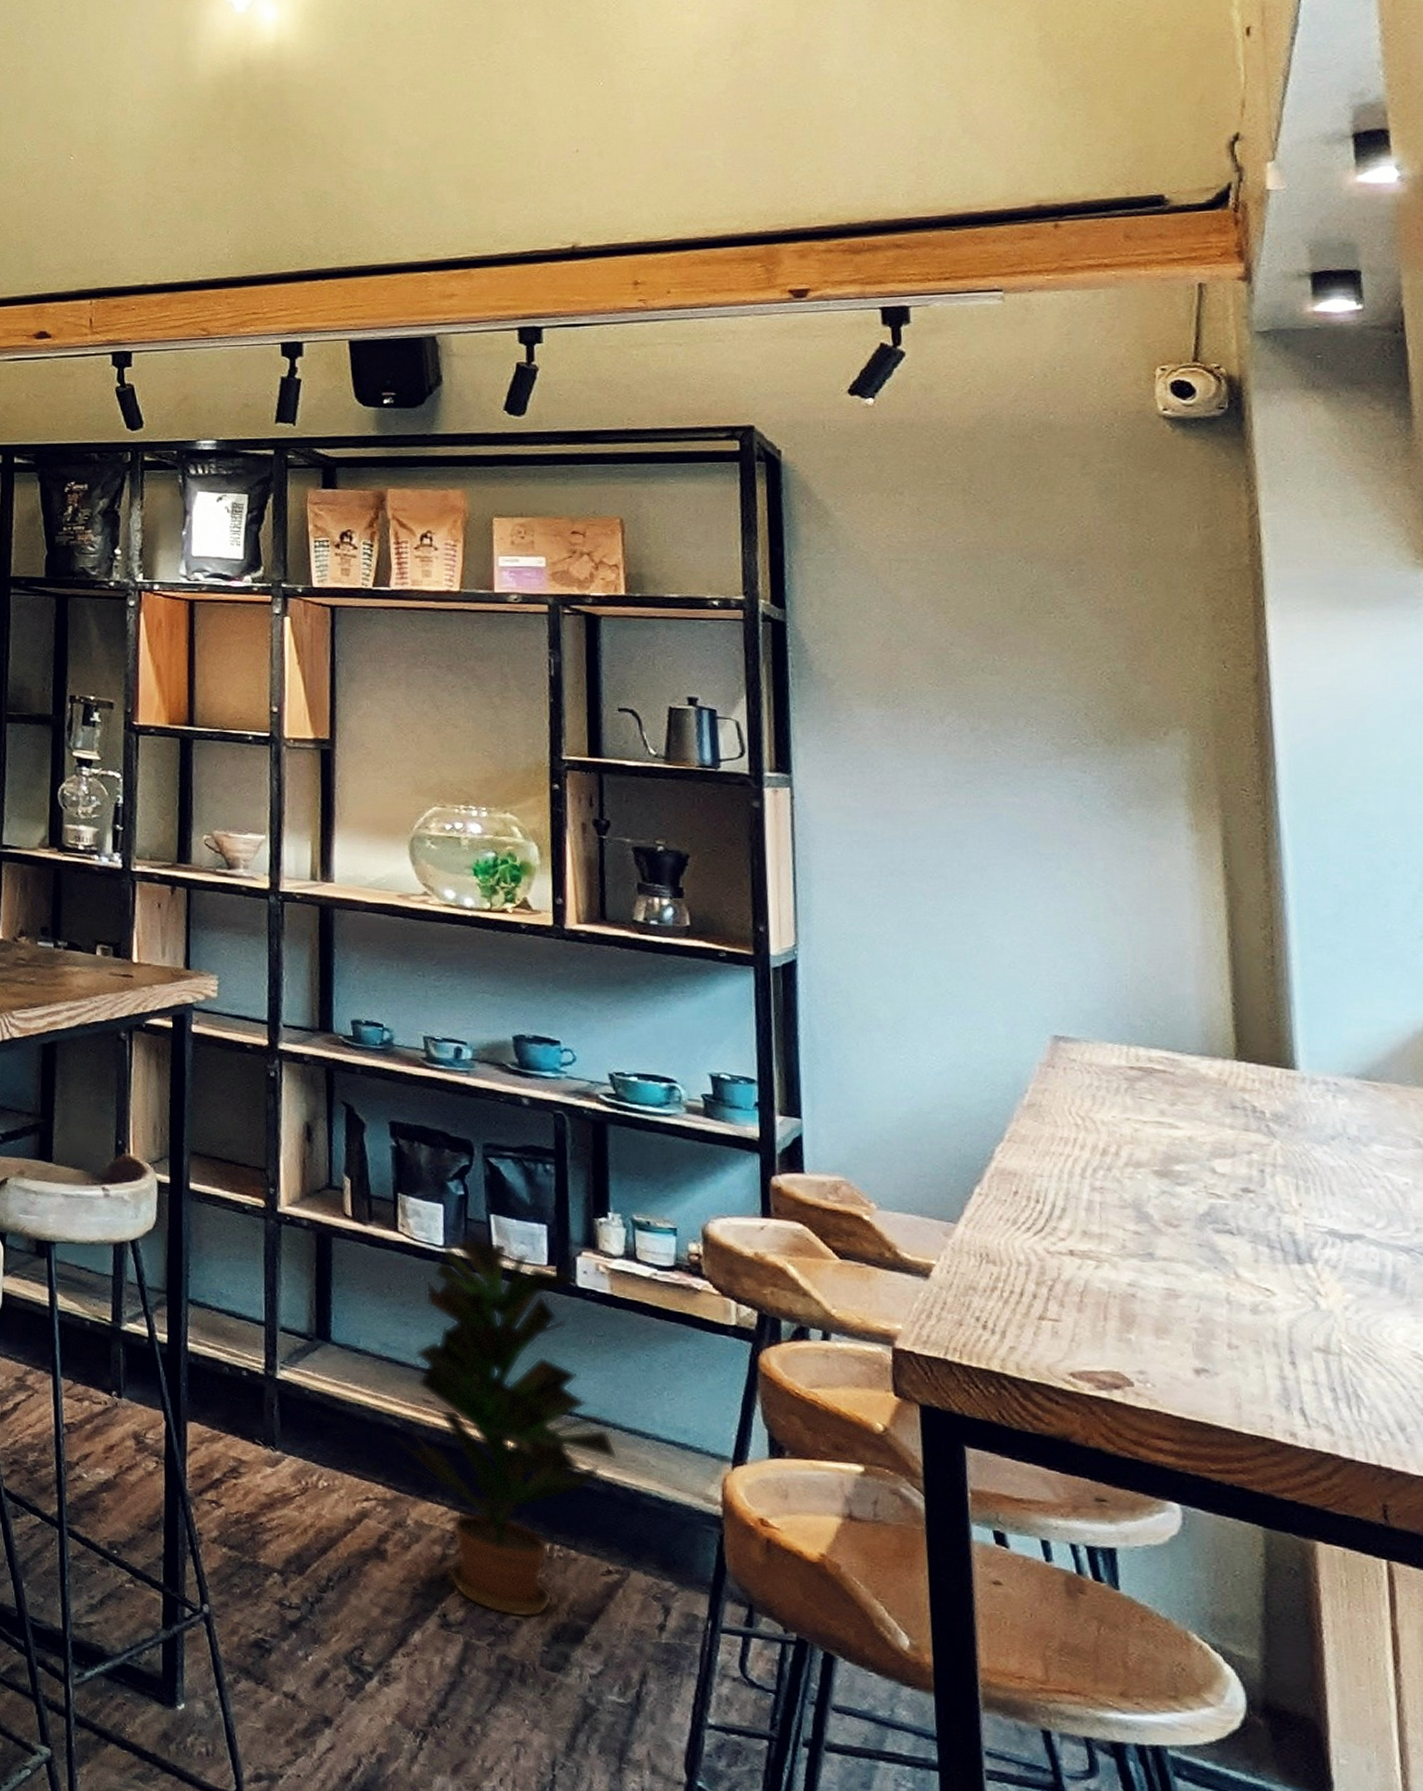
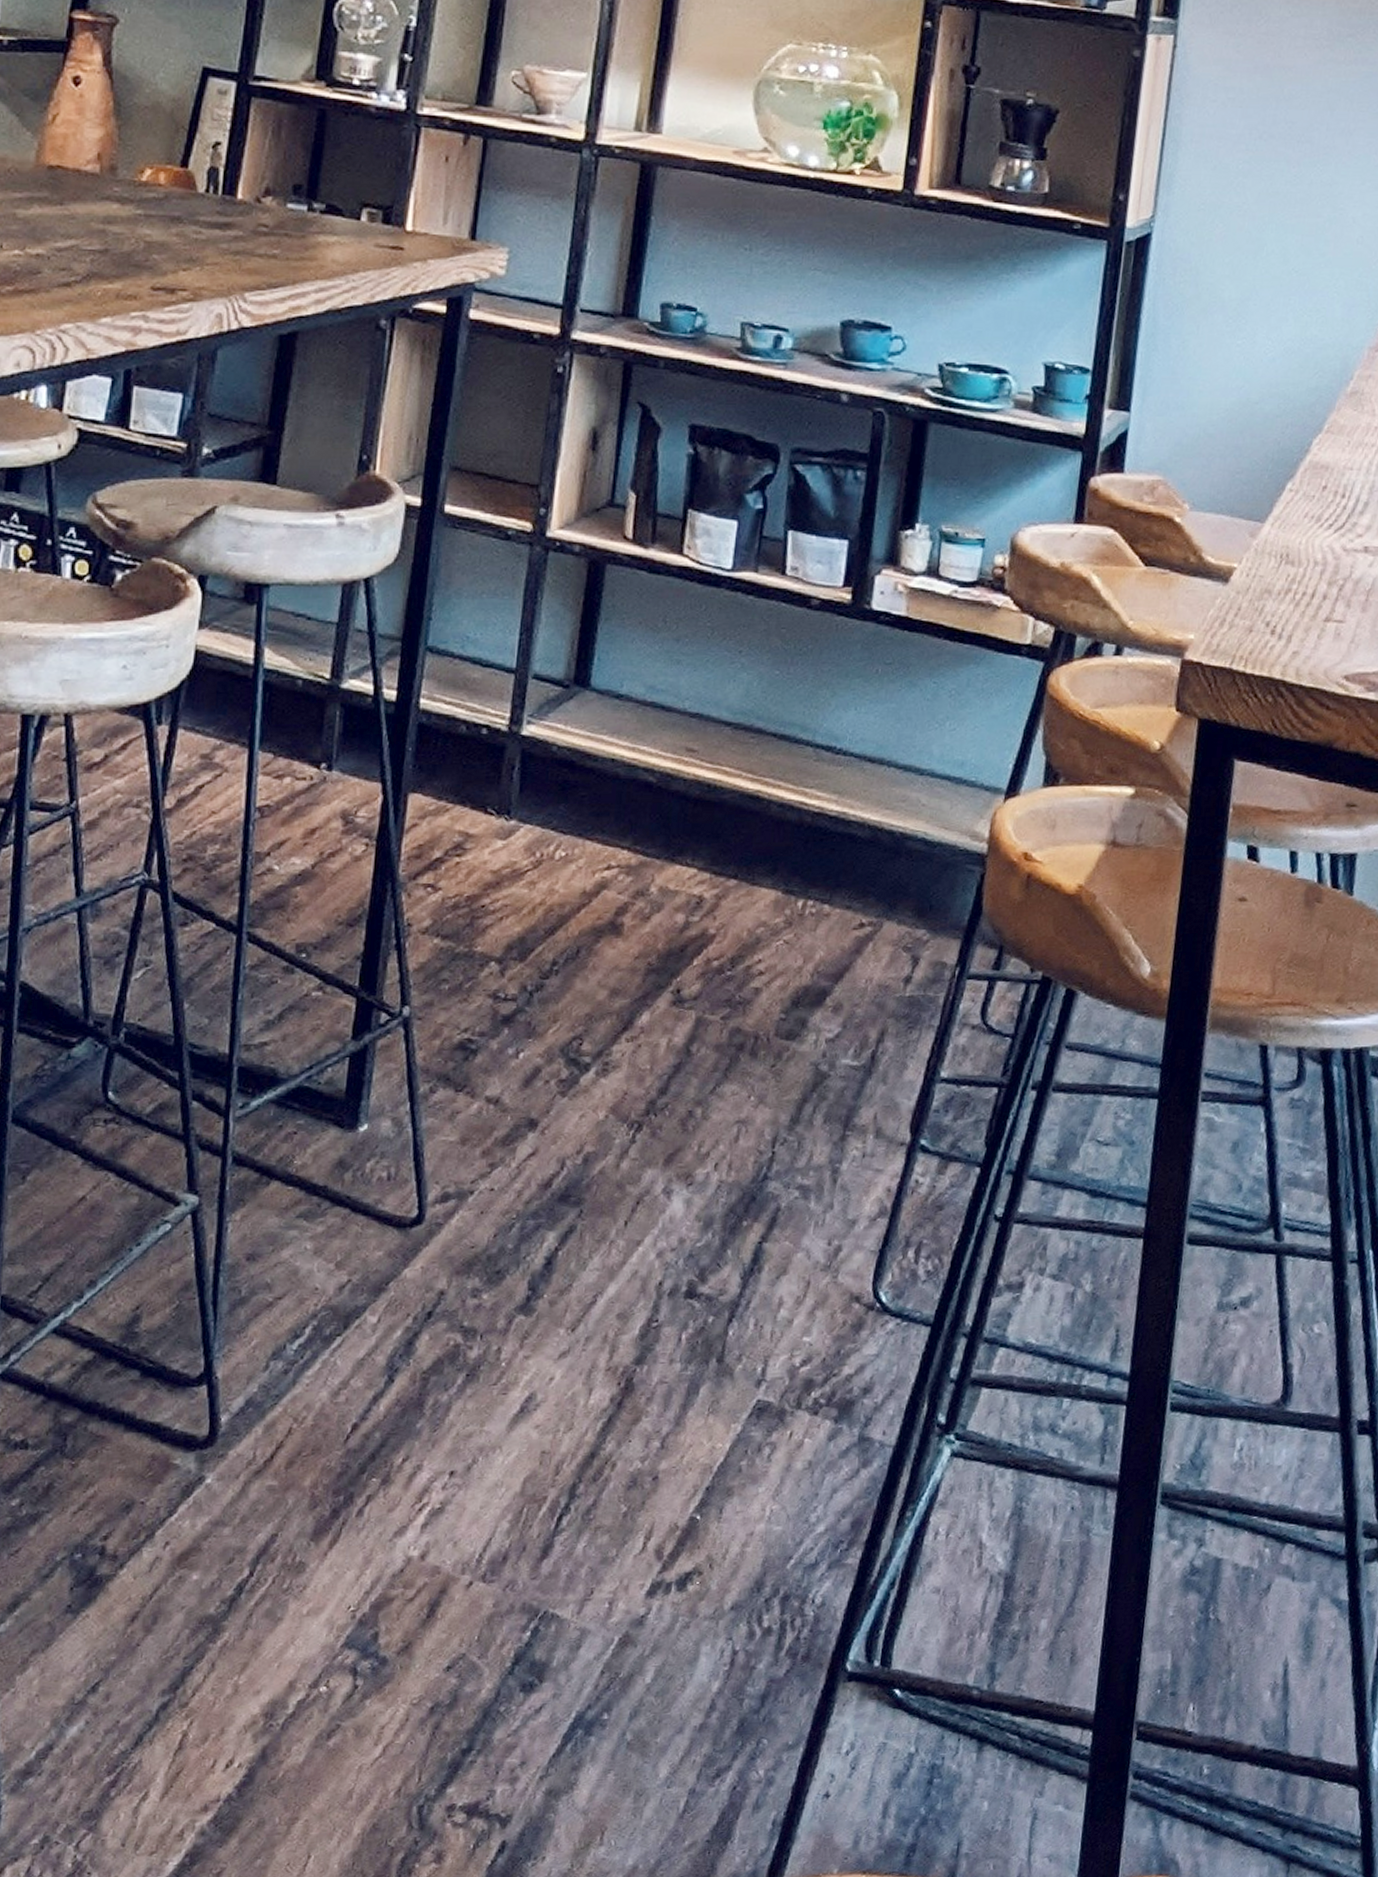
potted plant: present [393,1237,618,1619] -> none [647,558,889,985]

